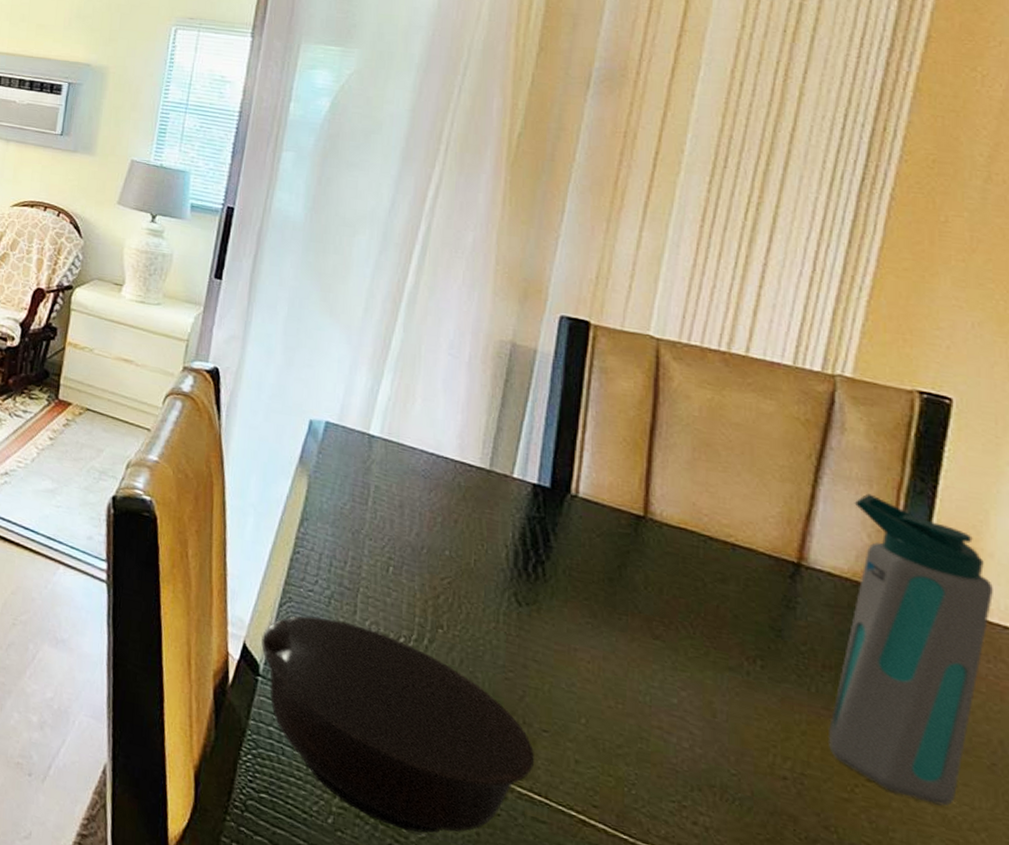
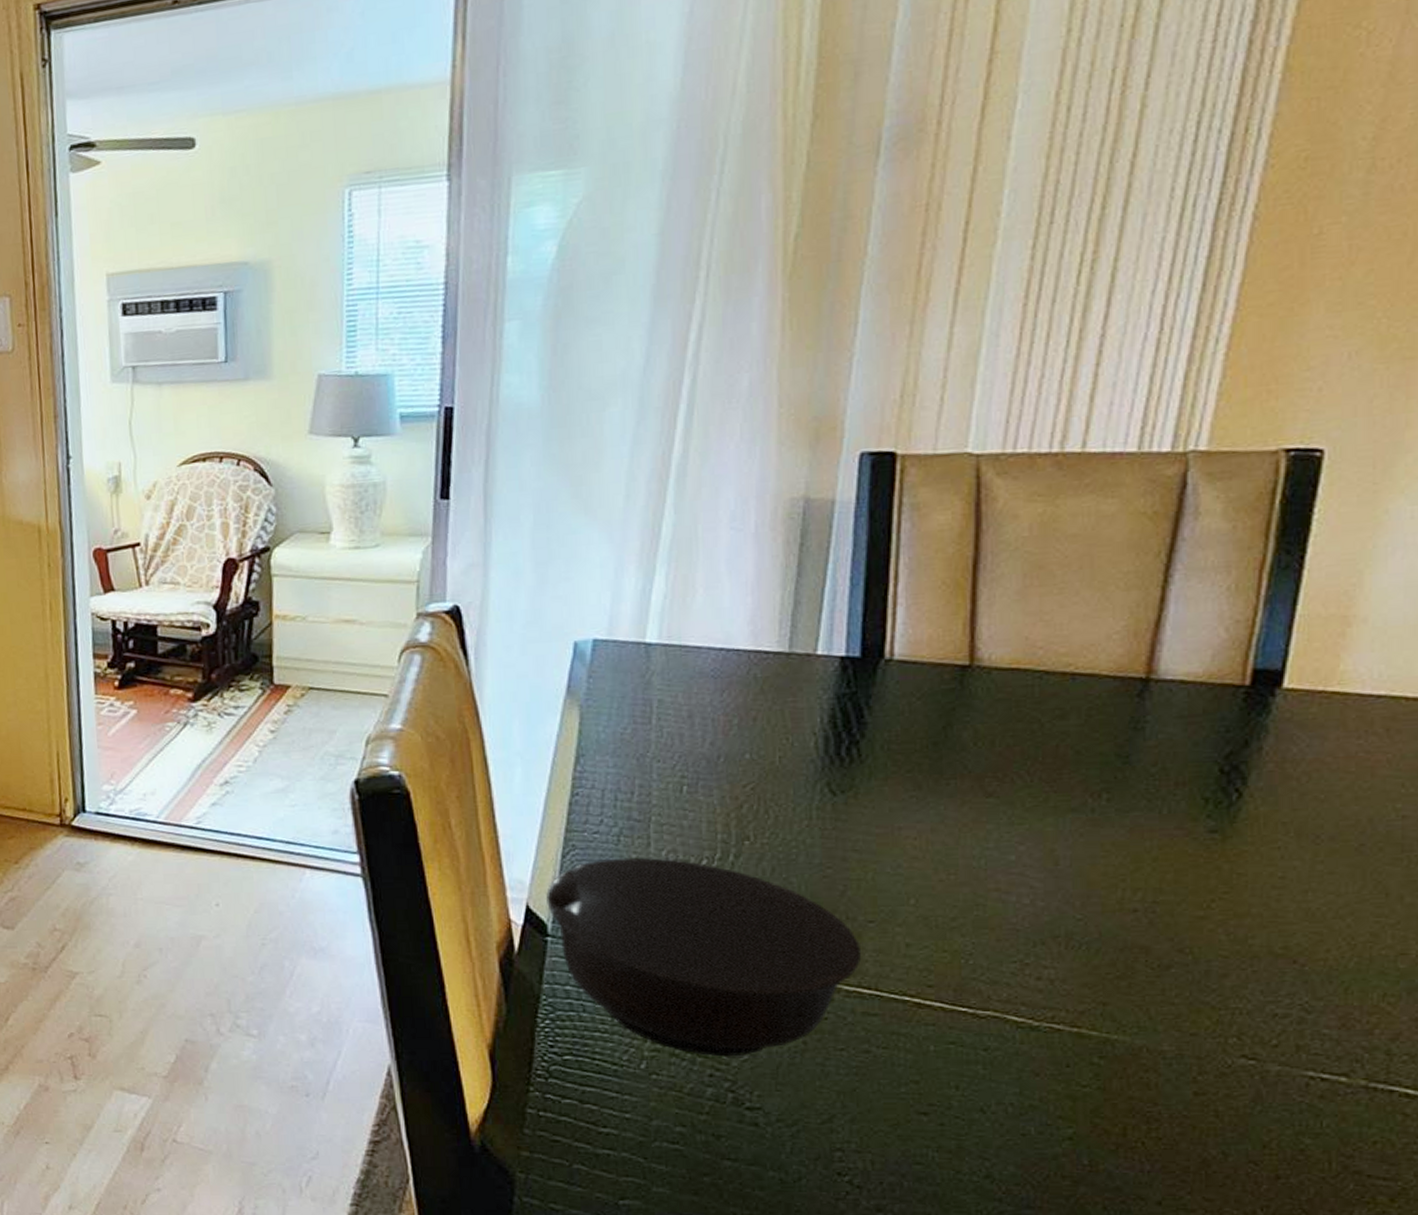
water bottle: present [827,493,993,806] -> none [1181,581,1366,901]

